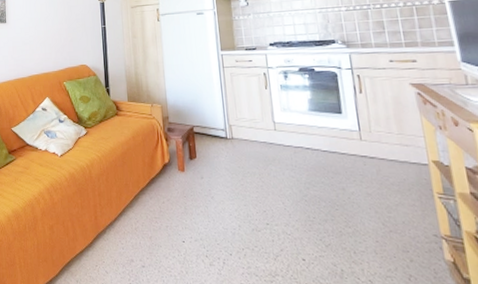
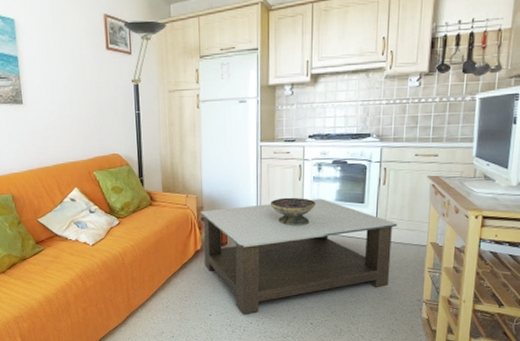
coffee table: none [166,108,392,242] -> present [201,198,398,314]
decorative bowl: none [237,107,288,139] -> present [270,197,316,226]

